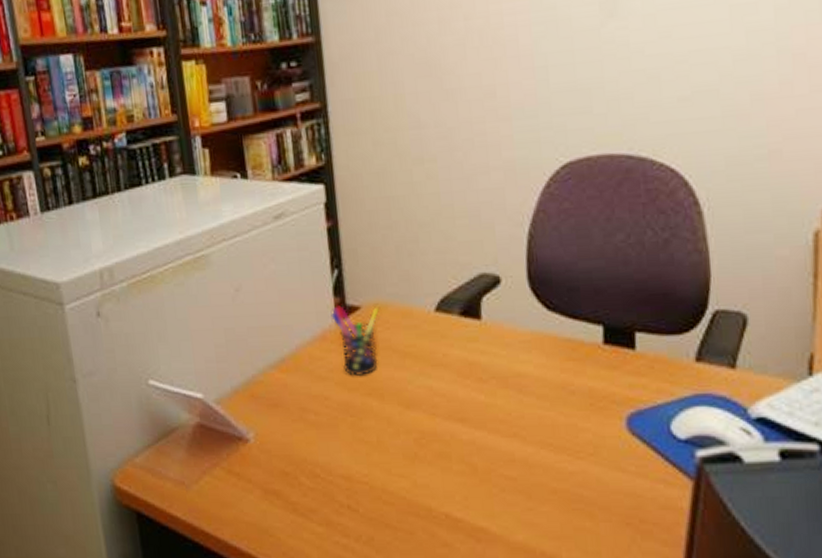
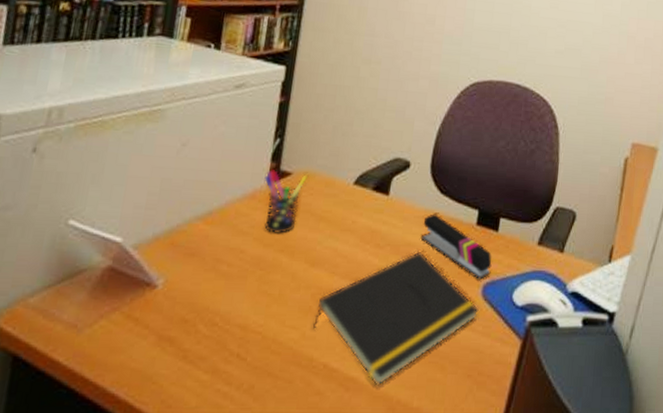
notepad: none [422,382,627,536] -> present [312,251,479,386]
stapler: none [531,335,635,410] -> present [420,214,492,280]

